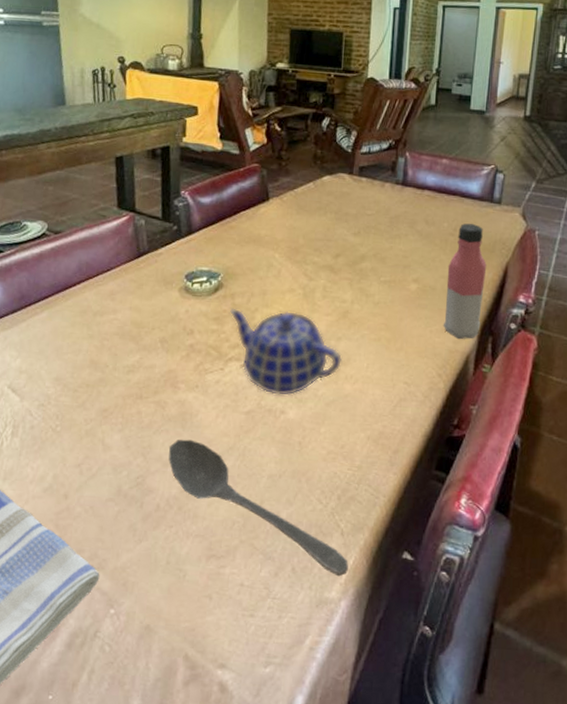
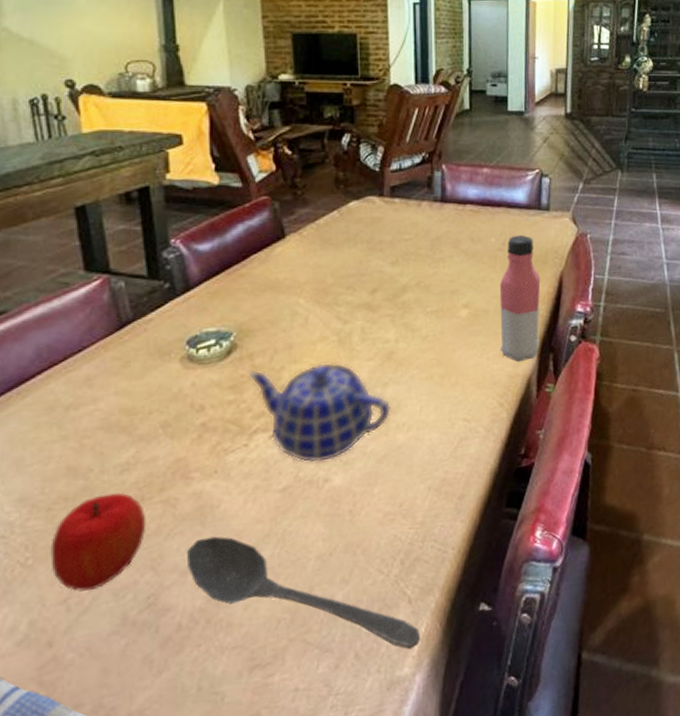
fruit: none [72,387,142,461] -> present [50,492,147,592]

